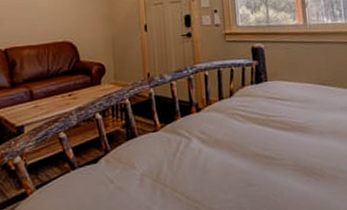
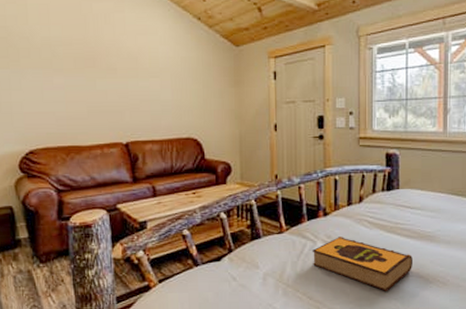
hardback book: none [187,132,289,187] -> present [312,237,414,291]

